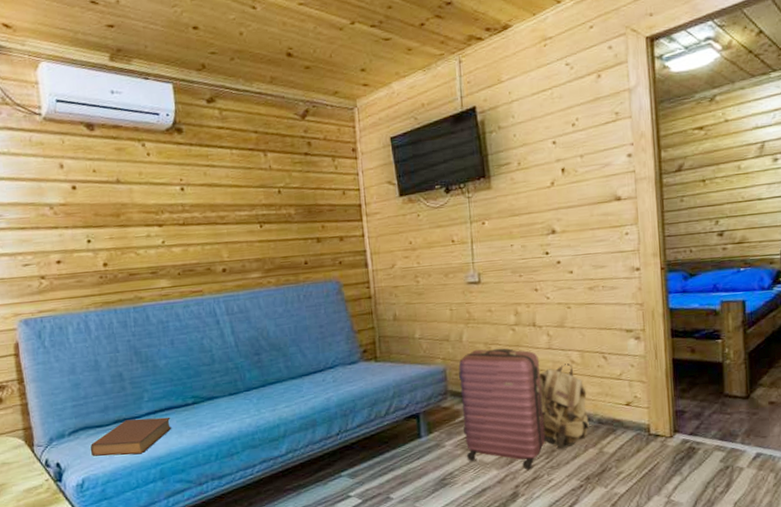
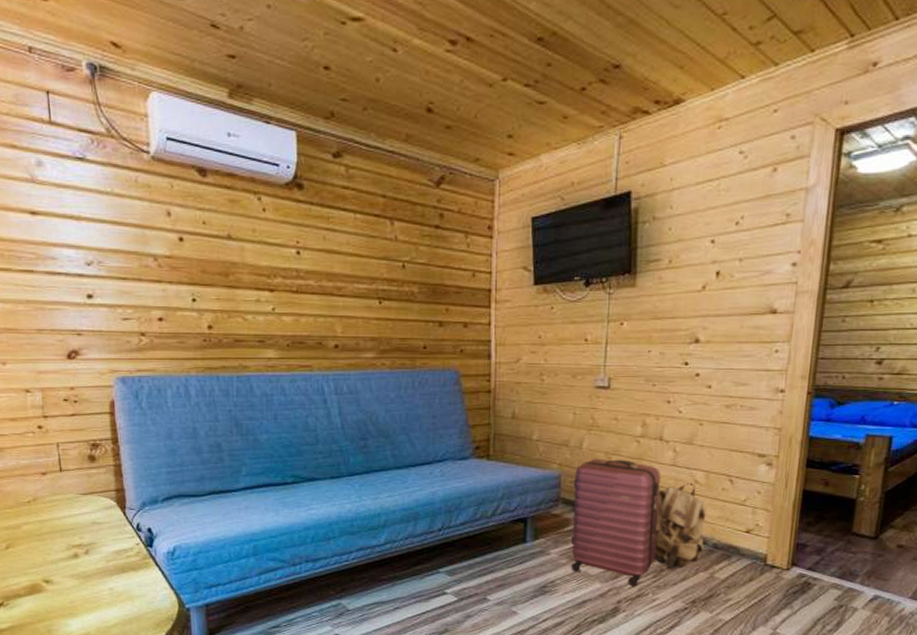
book: present [90,417,172,457] -> none [183,492,269,528]

